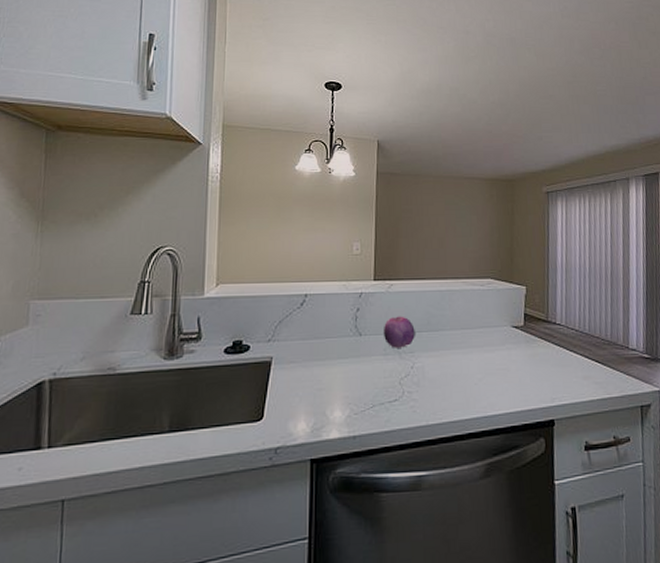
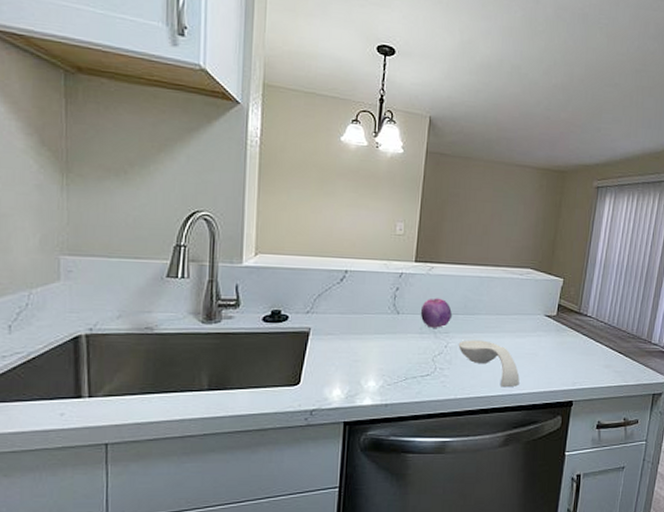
spoon rest: none [424,358,494,409] -> present [458,340,520,388]

